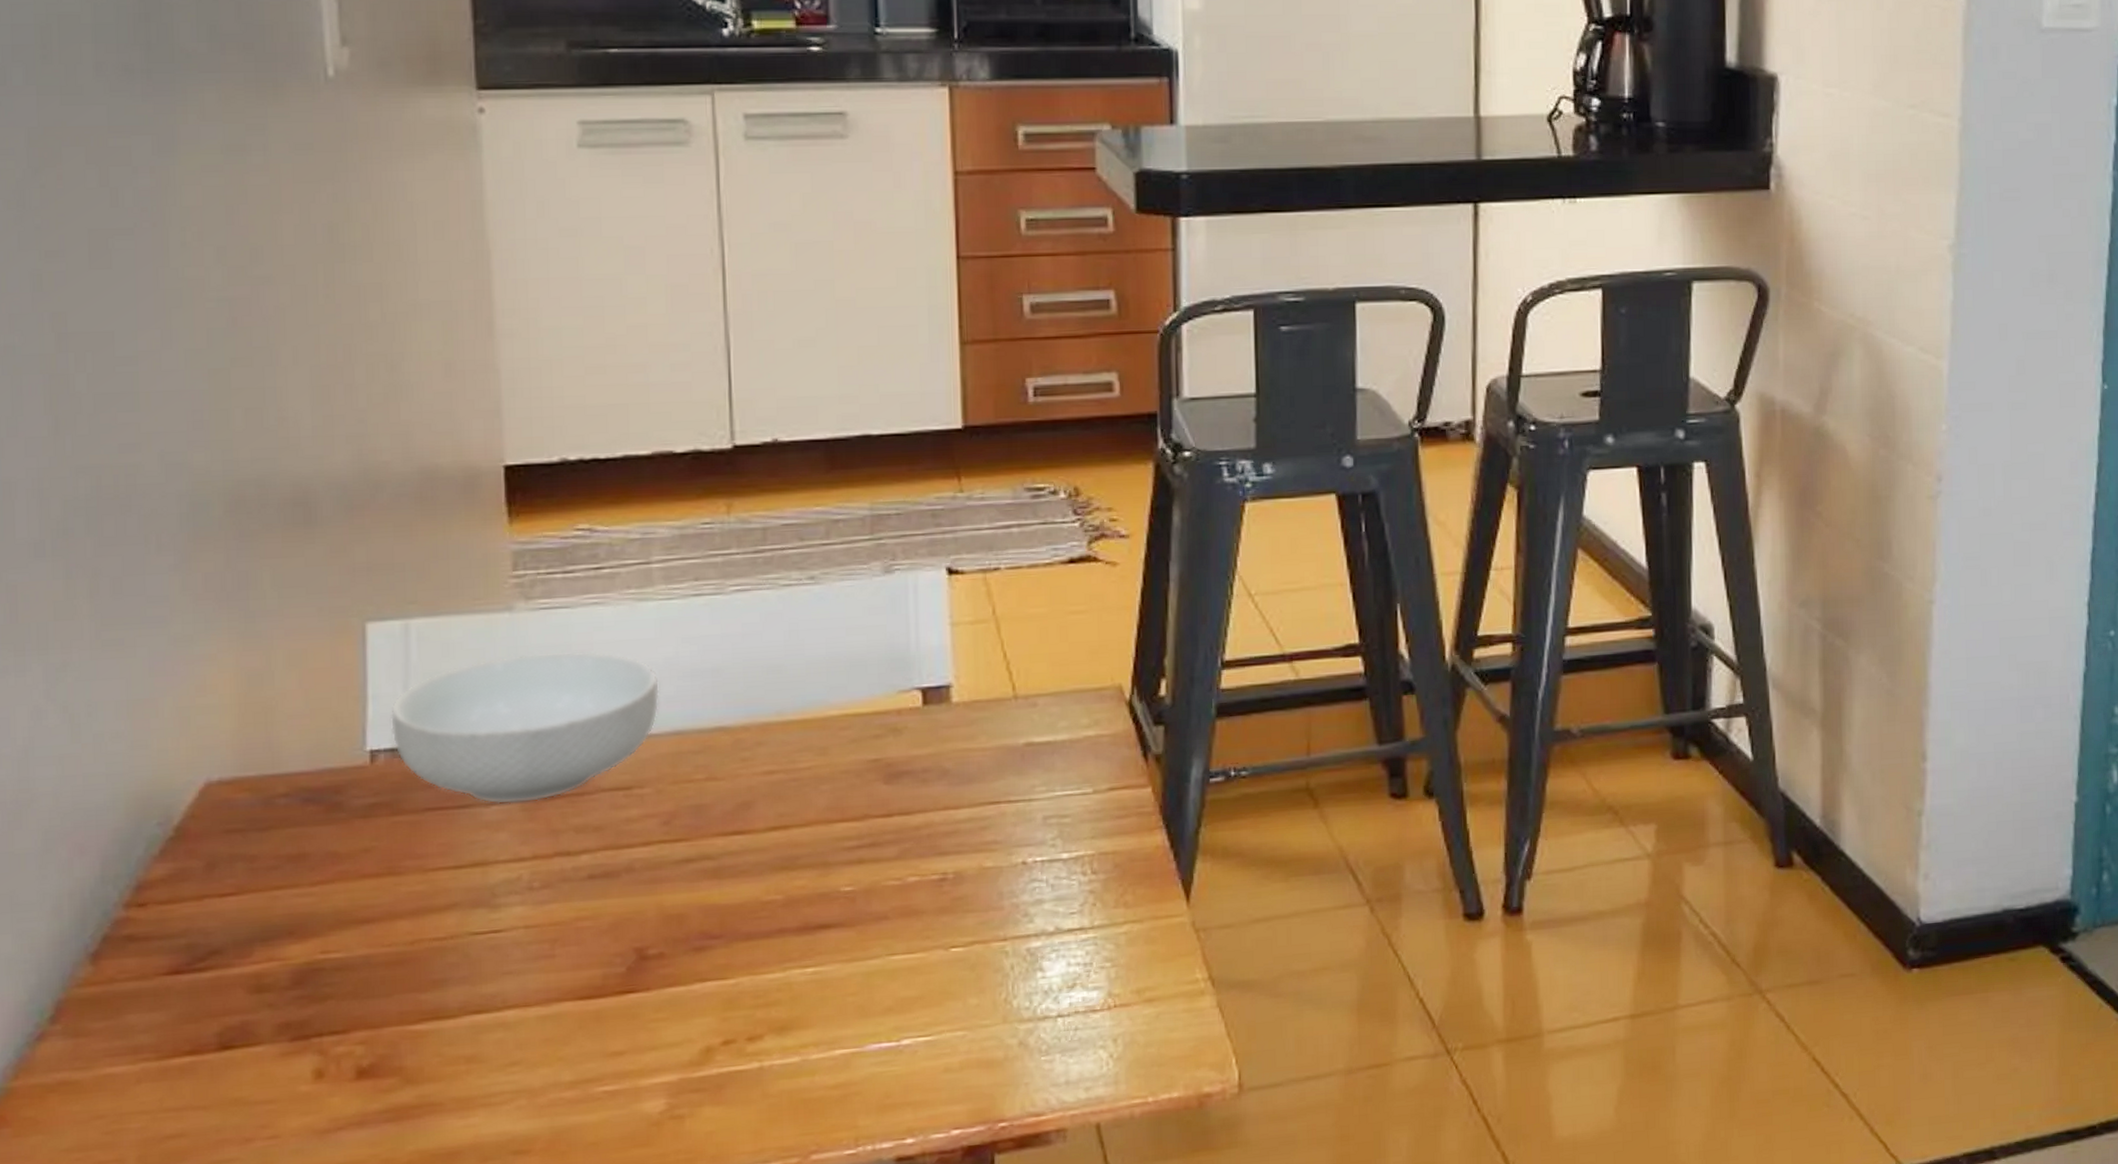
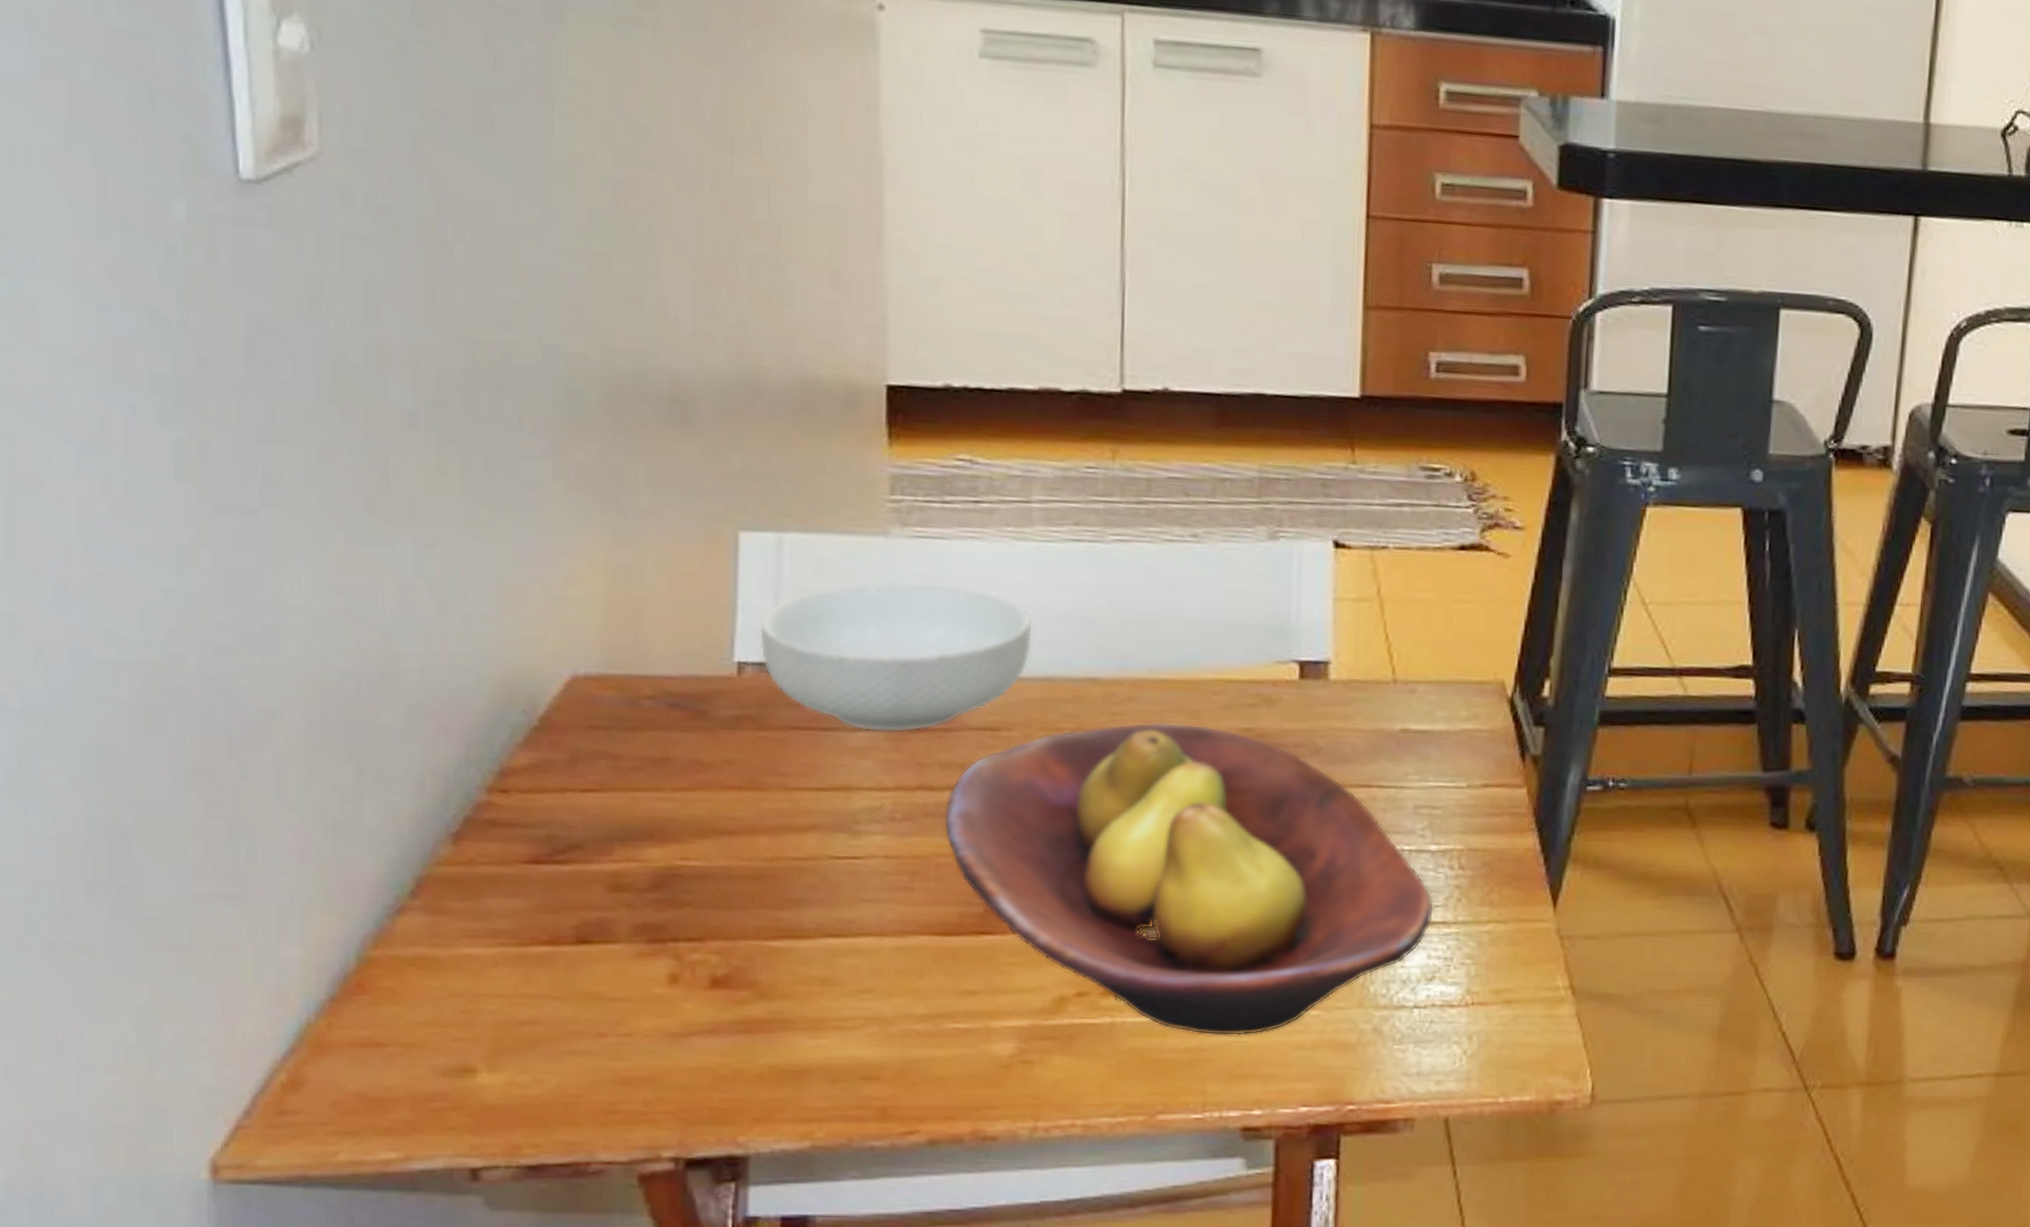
fruit bowl: none [582,760,1071,1069] -> present [944,721,1435,1036]

